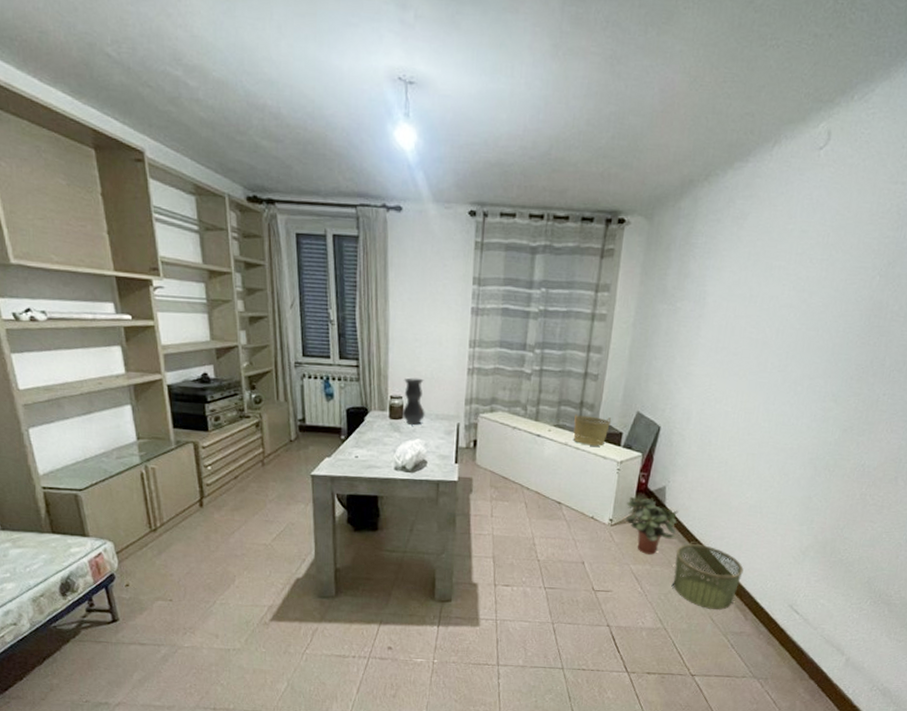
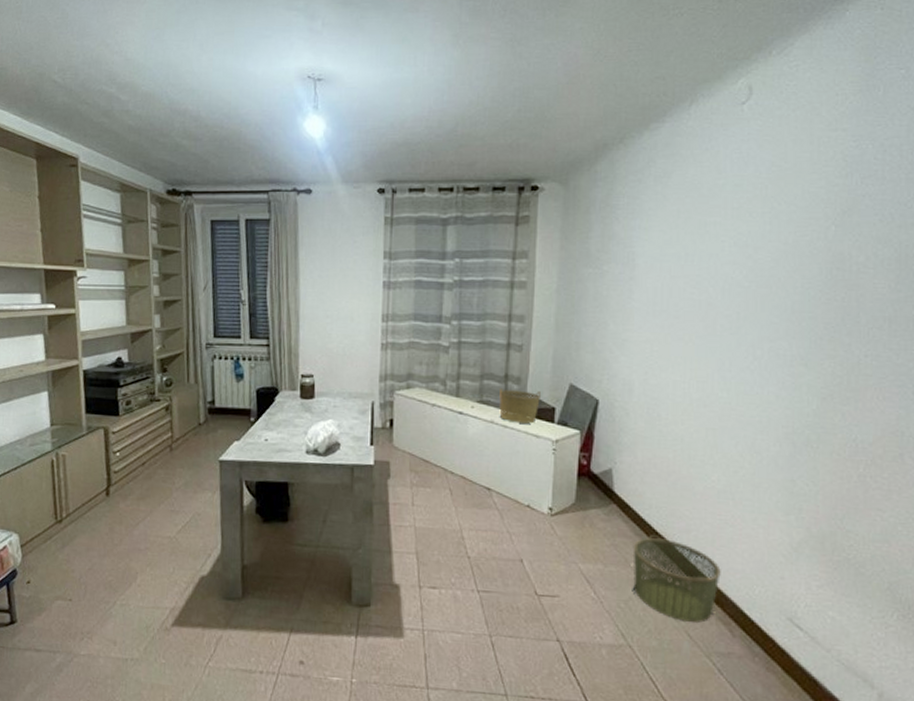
vase: present [401,377,425,426] -> none [313,355,337,405]
potted plant: present [625,496,679,555] -> none [567,480,633,551]

